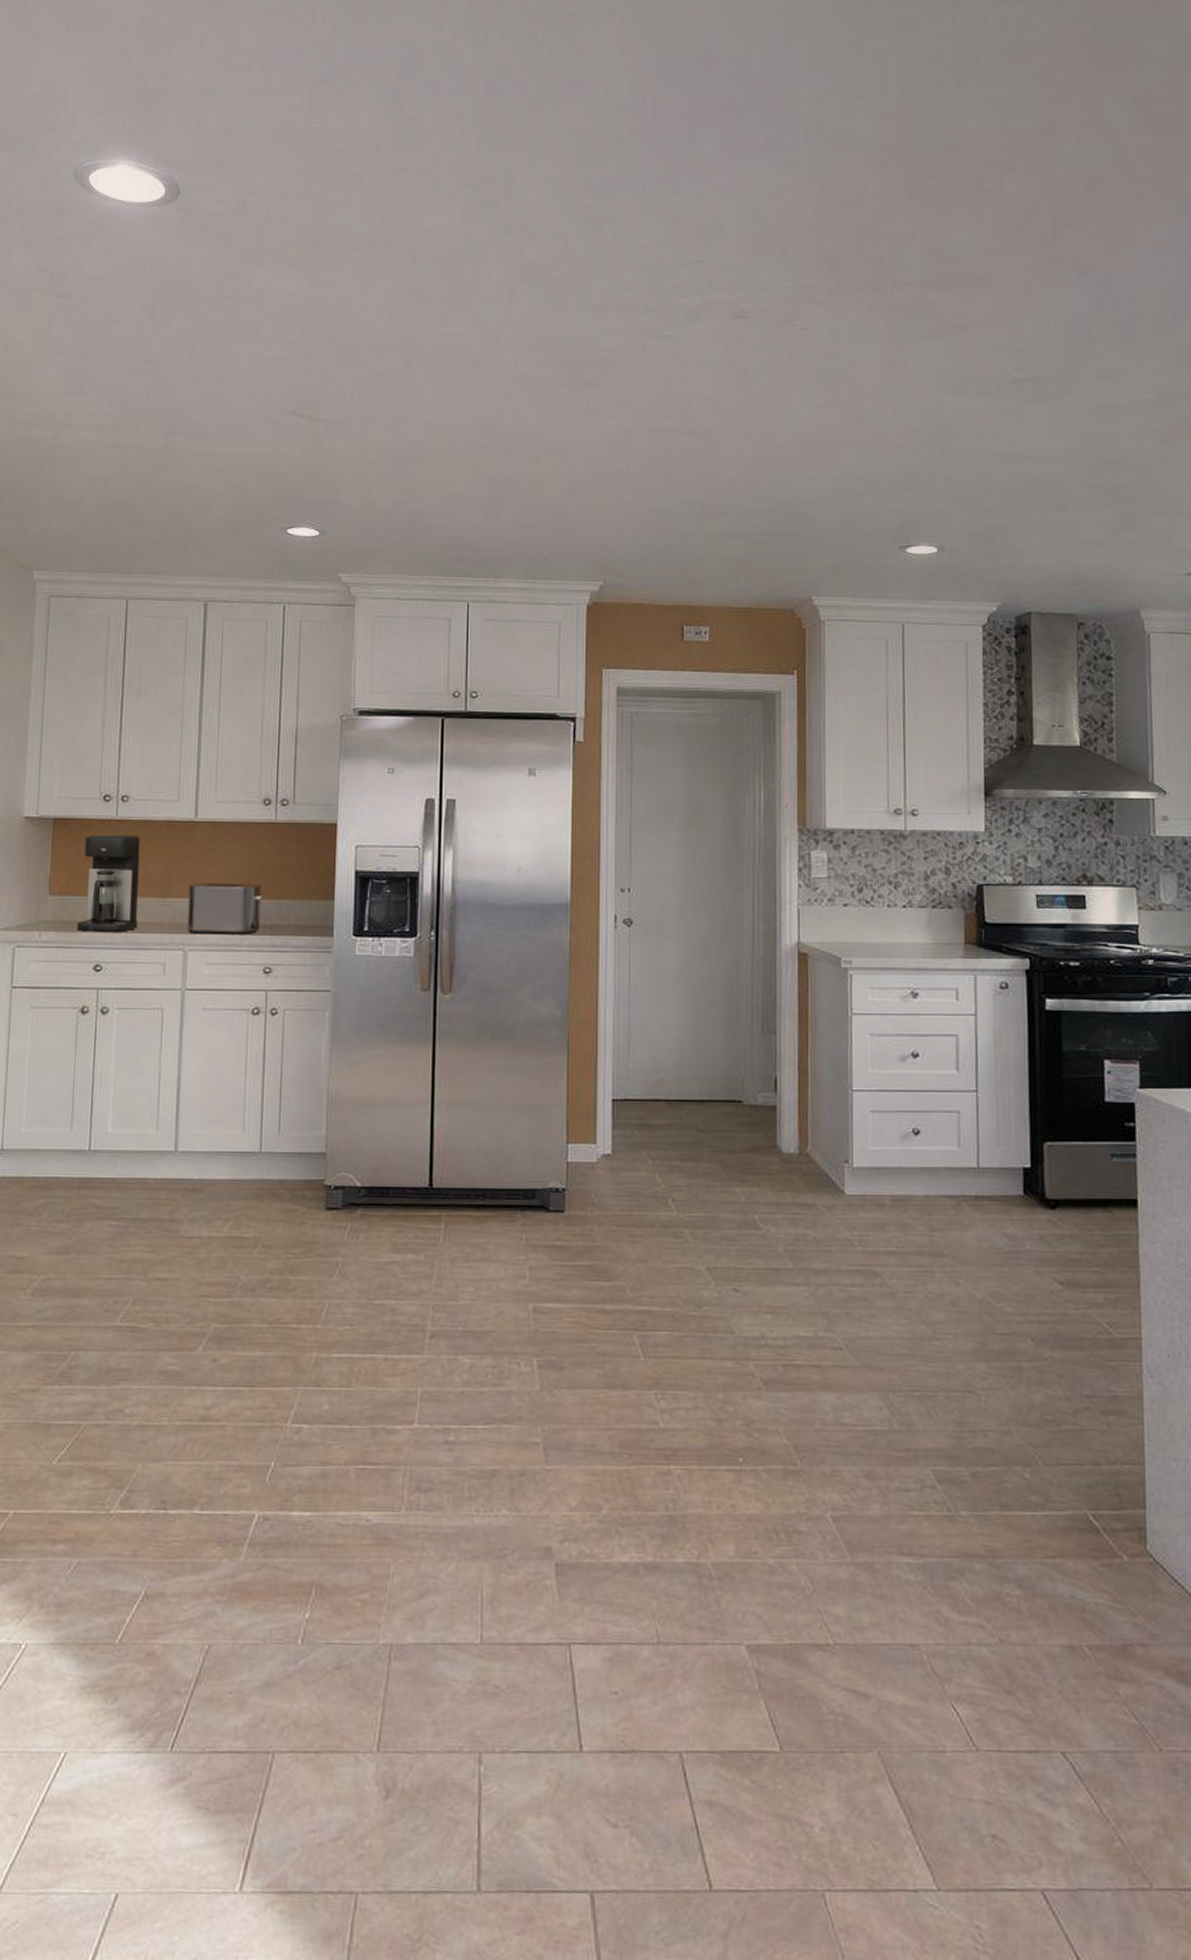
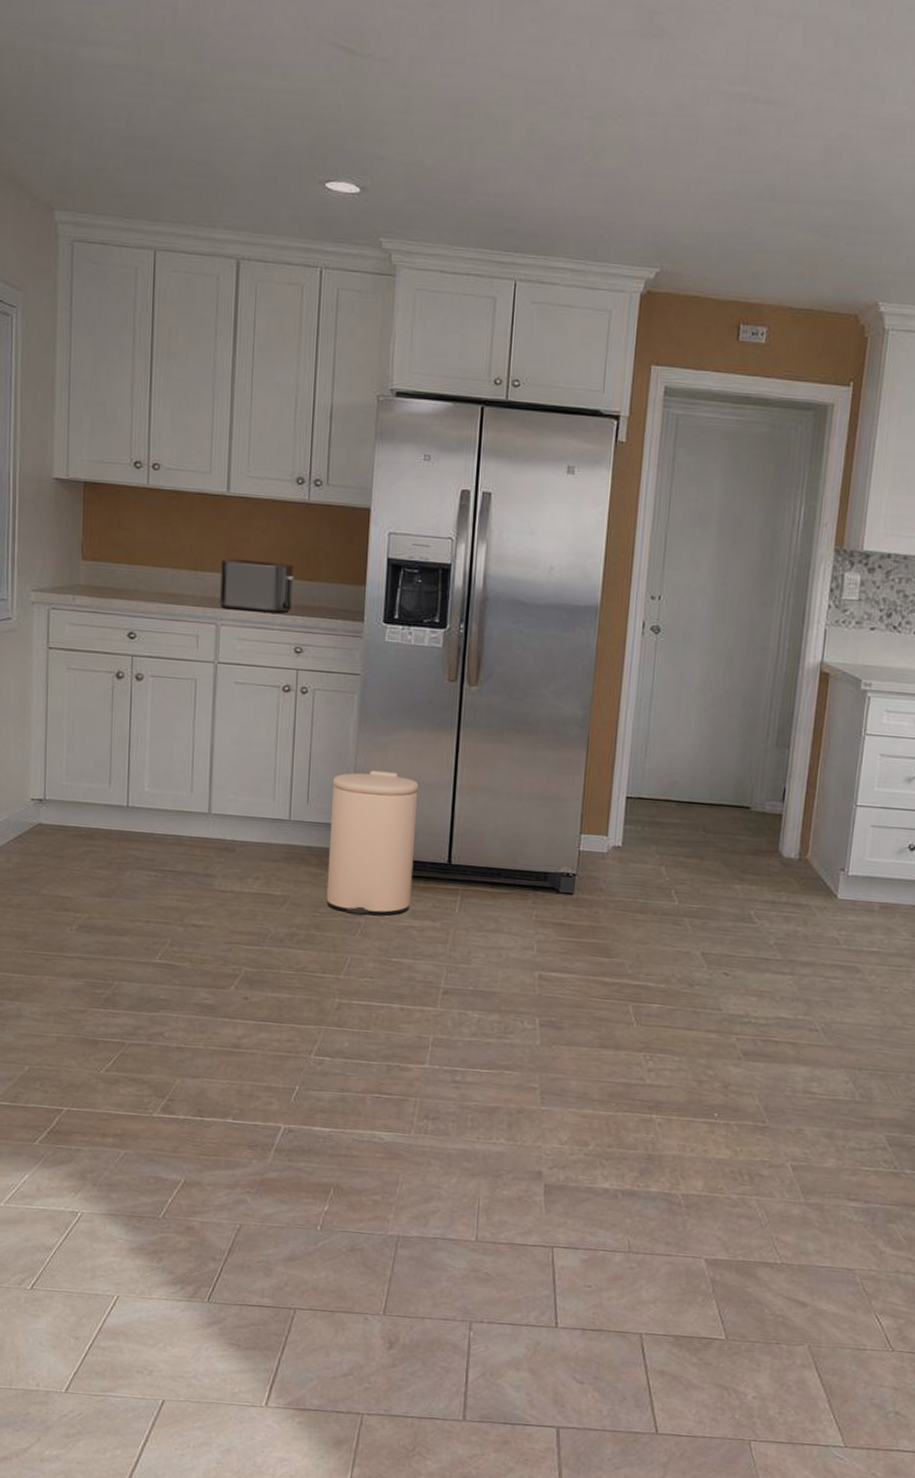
coffee maker: present [76,834,141,934] -> none [110,501,172,603]
pedal bin: none [300,1091,395,1254] -> present [326,770,419,916]

